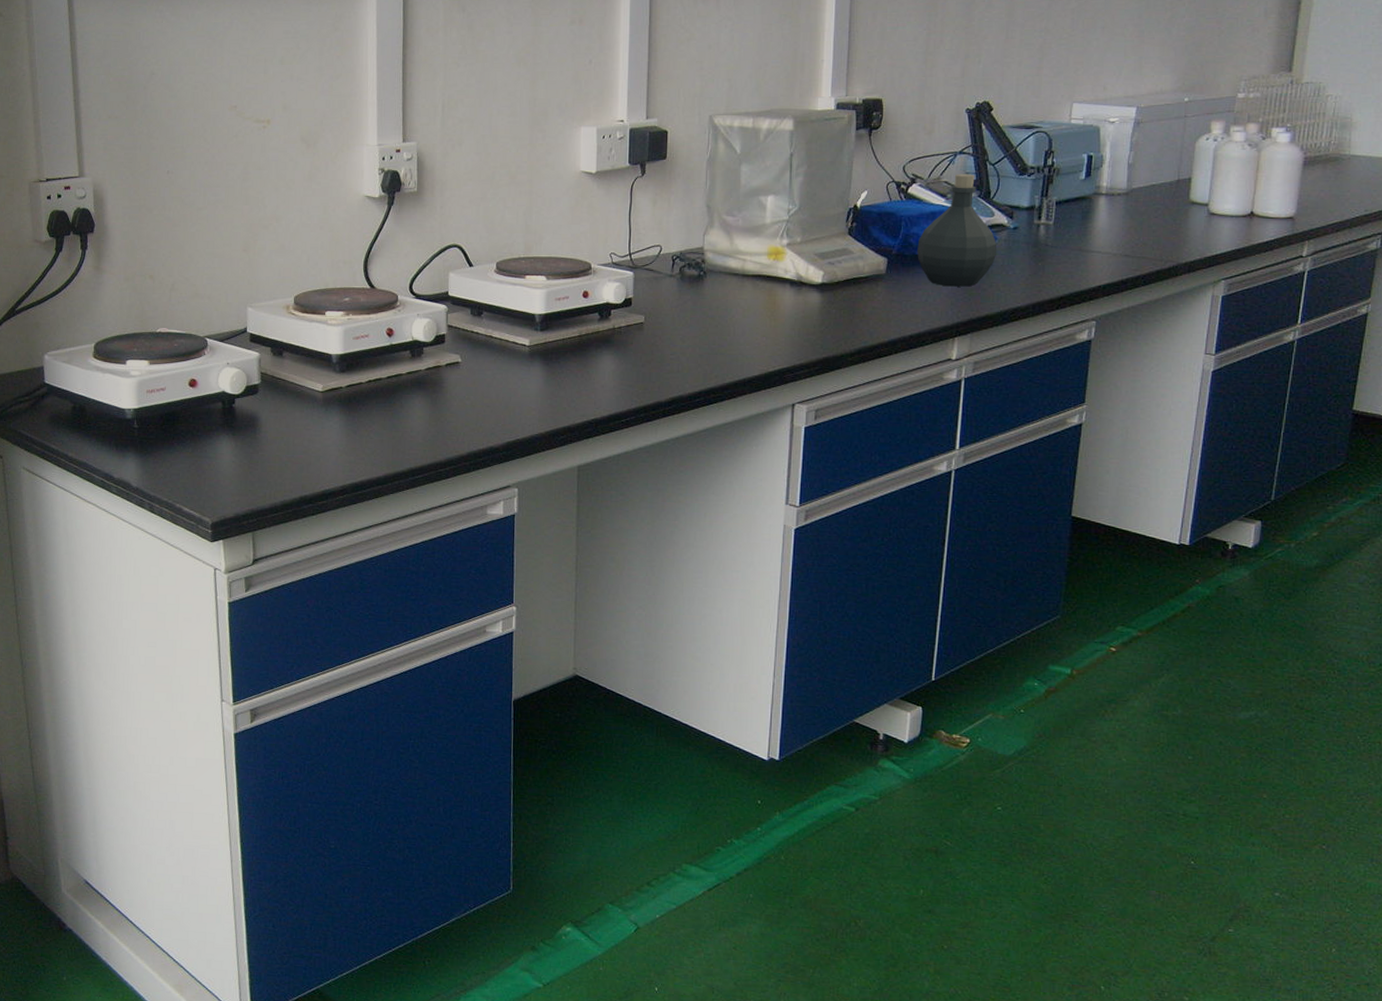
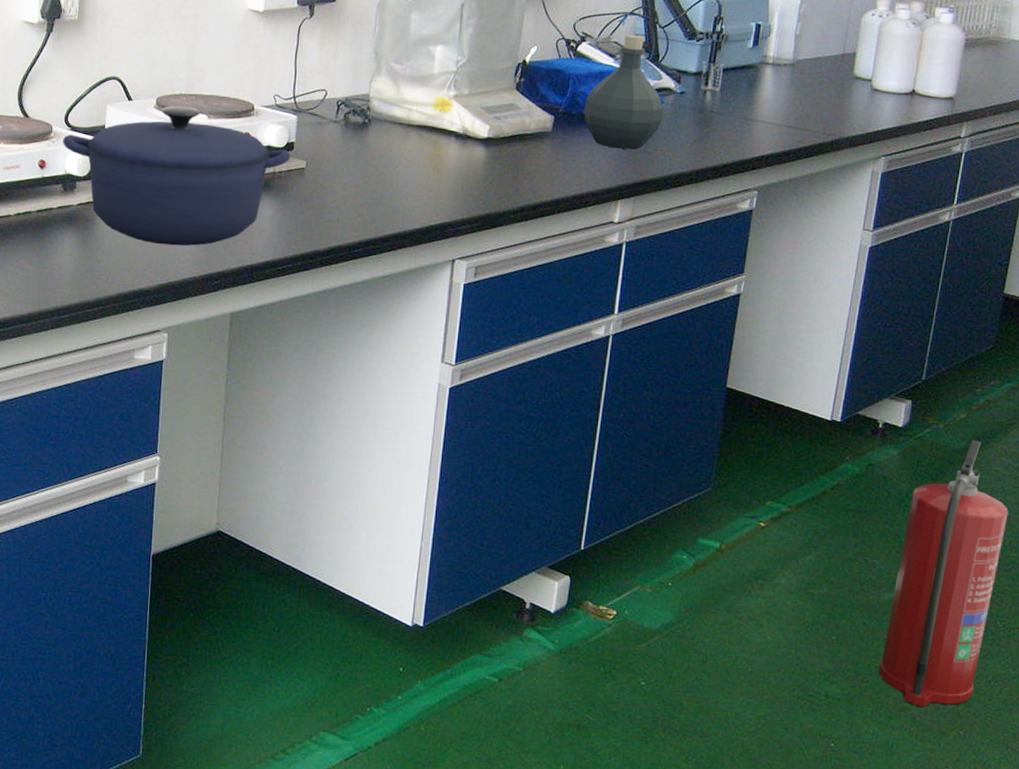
cooking pot: none [409,269,629,404] -> present [63,105,291,246]
fire extinguisher: none [1237,557,1365,824] -> present [878,439,1008,708]

